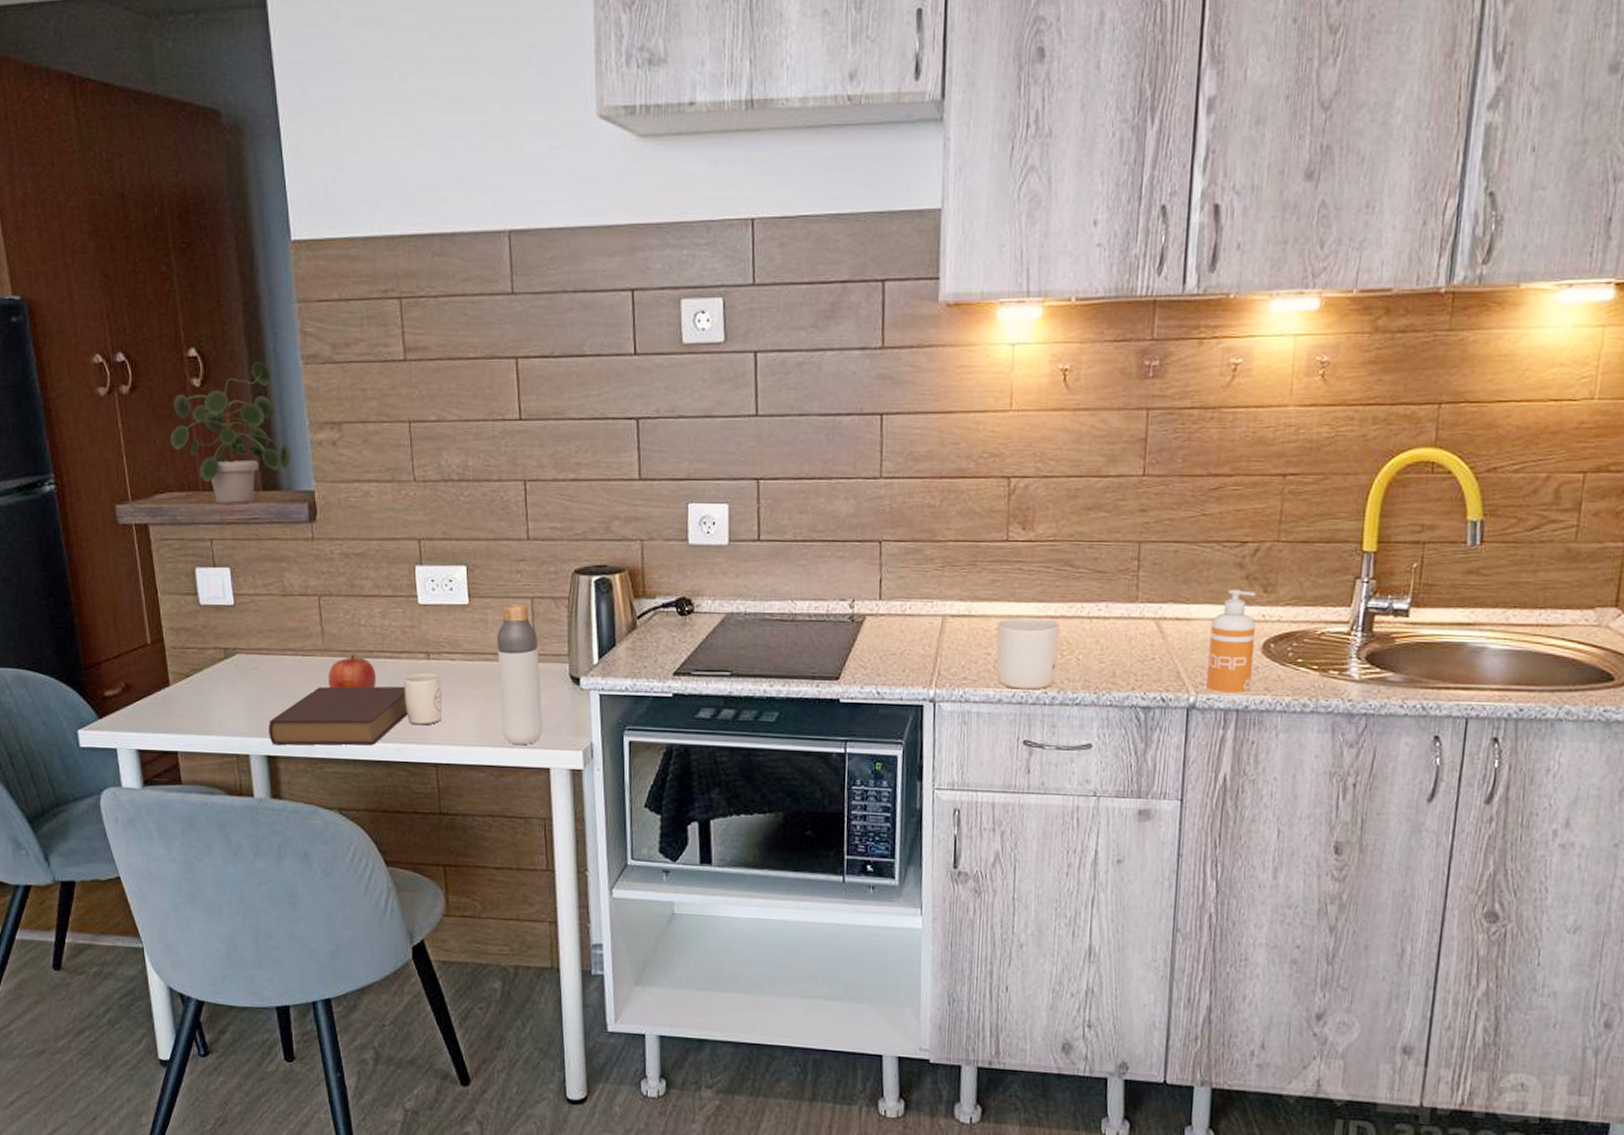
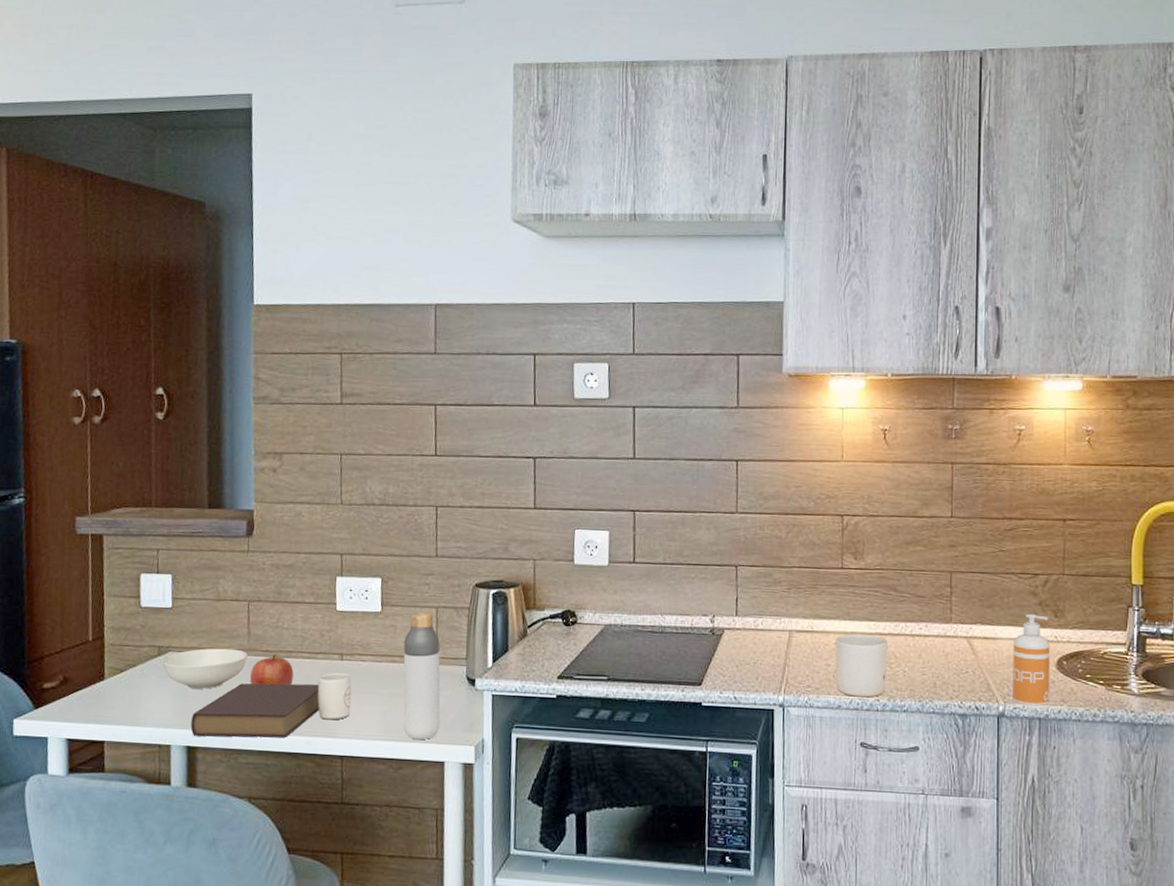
potted plant: present [170,361,290,504] -> none [131,400,236,520]
bowl: none [230,648,324,694] -> present [162,648,249,689]

